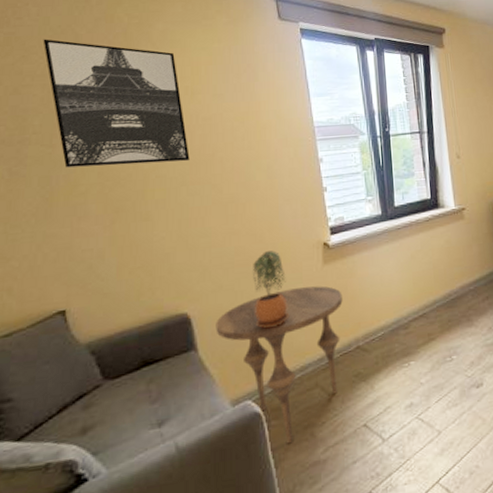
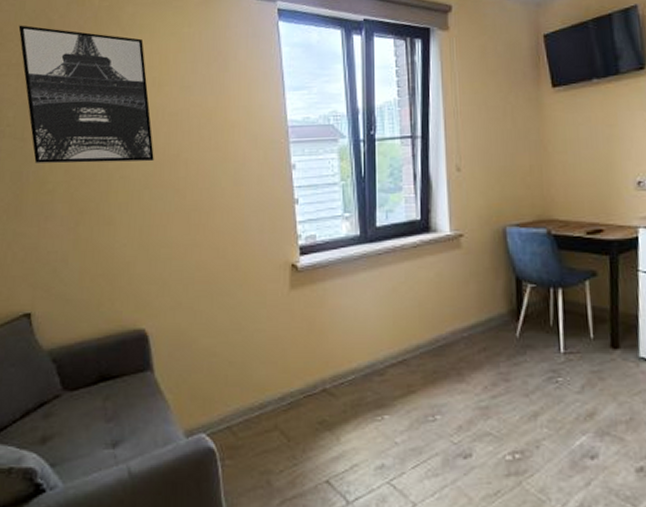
side table: present [216,285,343,444] -> none [172,314,310,489]
potted plant: present [253,251,290,329] -> none [213,268,250,356]

